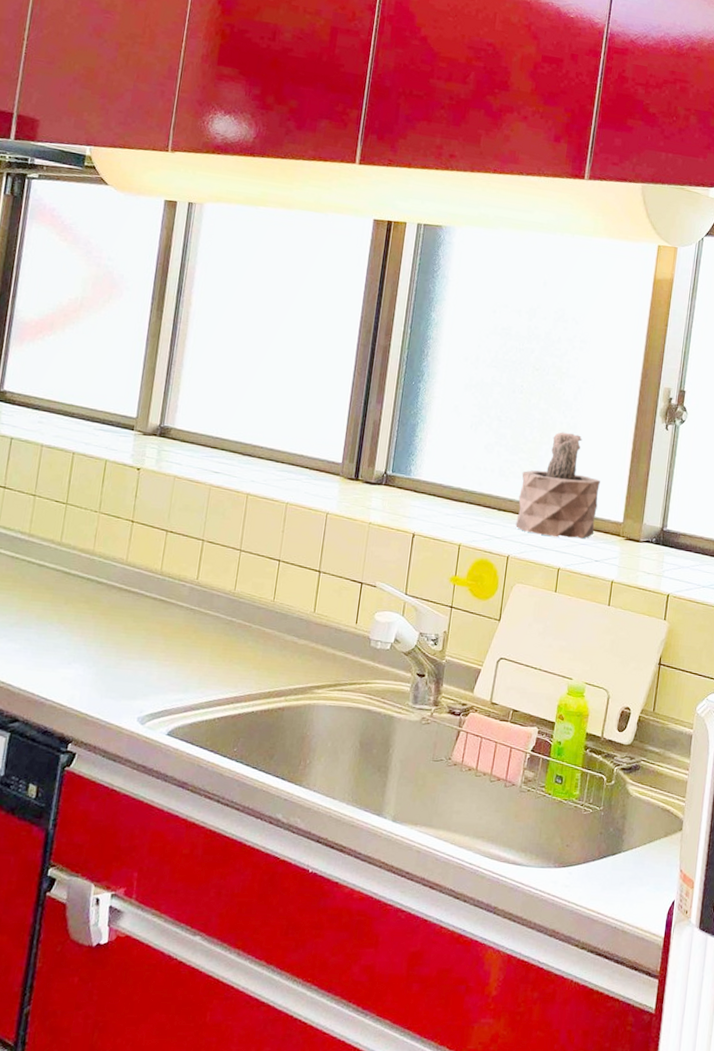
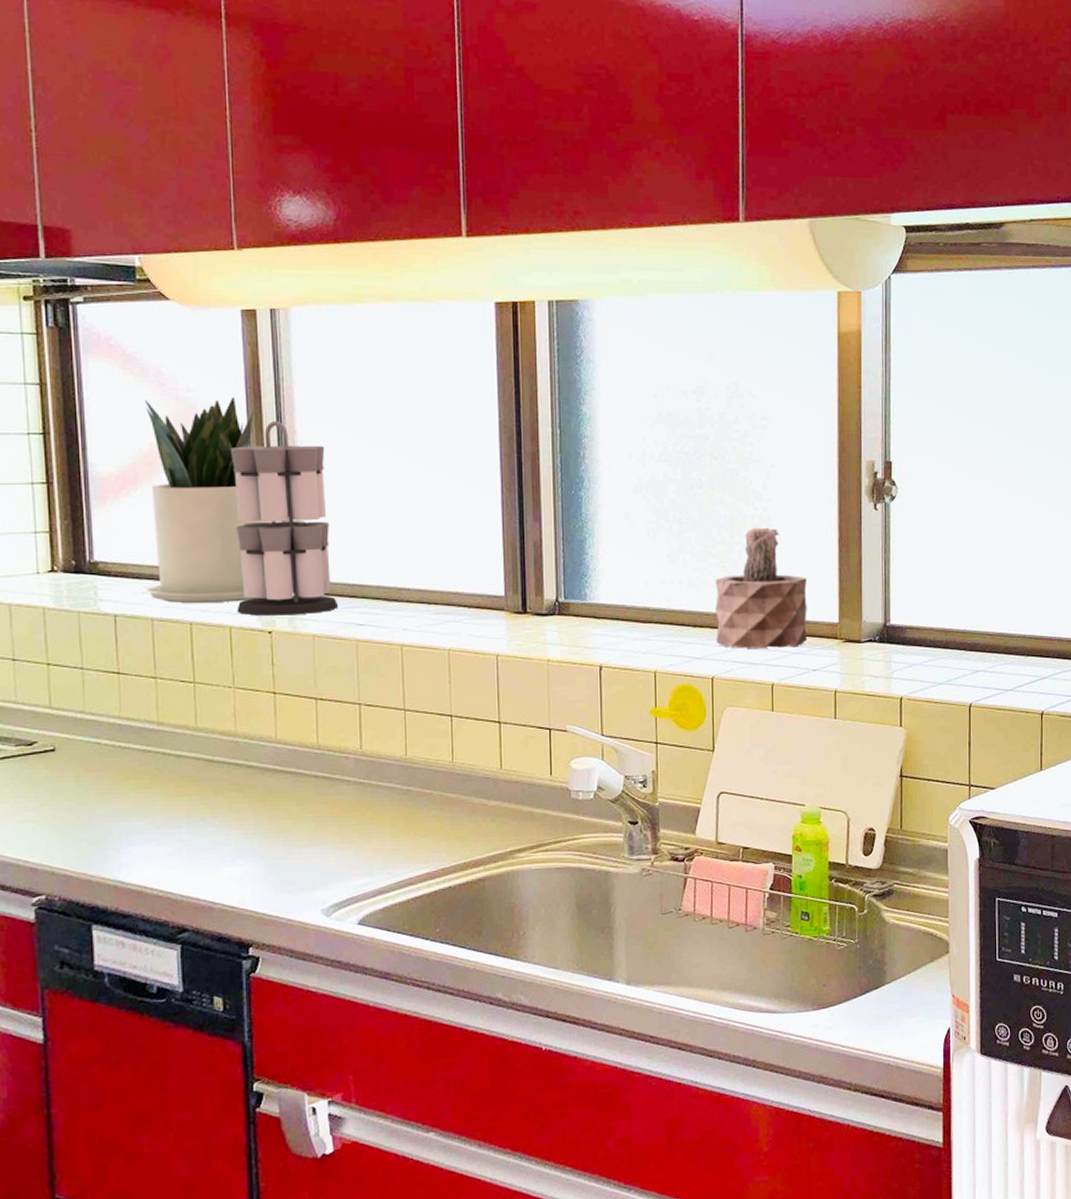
planter: none [42,263,161,440] -> present [144,397,272,604]
spice rack: none [114,292,213,458] -> present [229,420,339,616]

